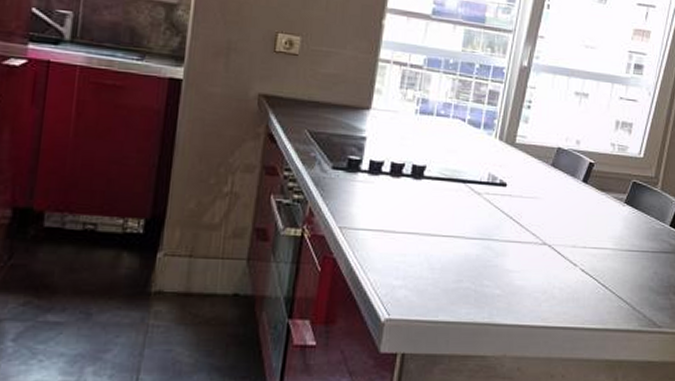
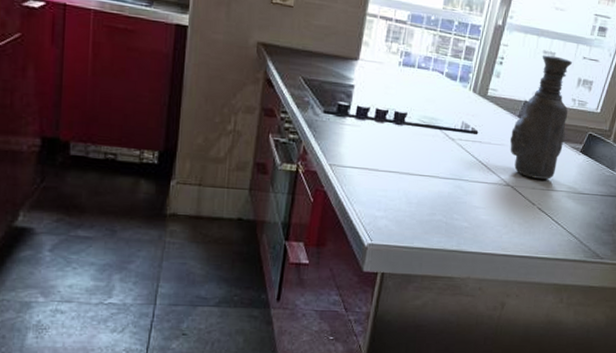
vase: none [544,96,609,236] -> present [510,55,573,180]

